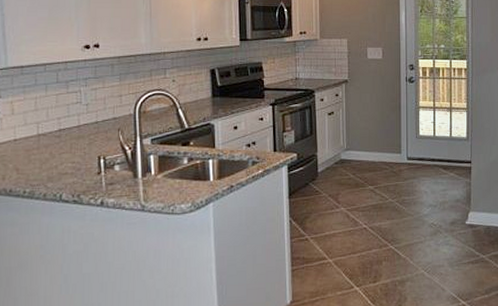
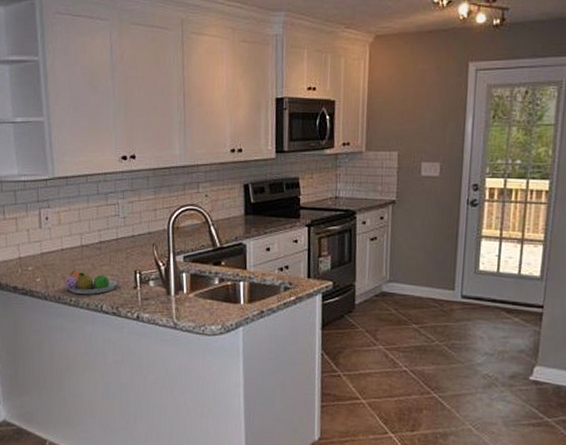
fruit bowl: none [18,160,79,184] -> present [65,270,117,294]

